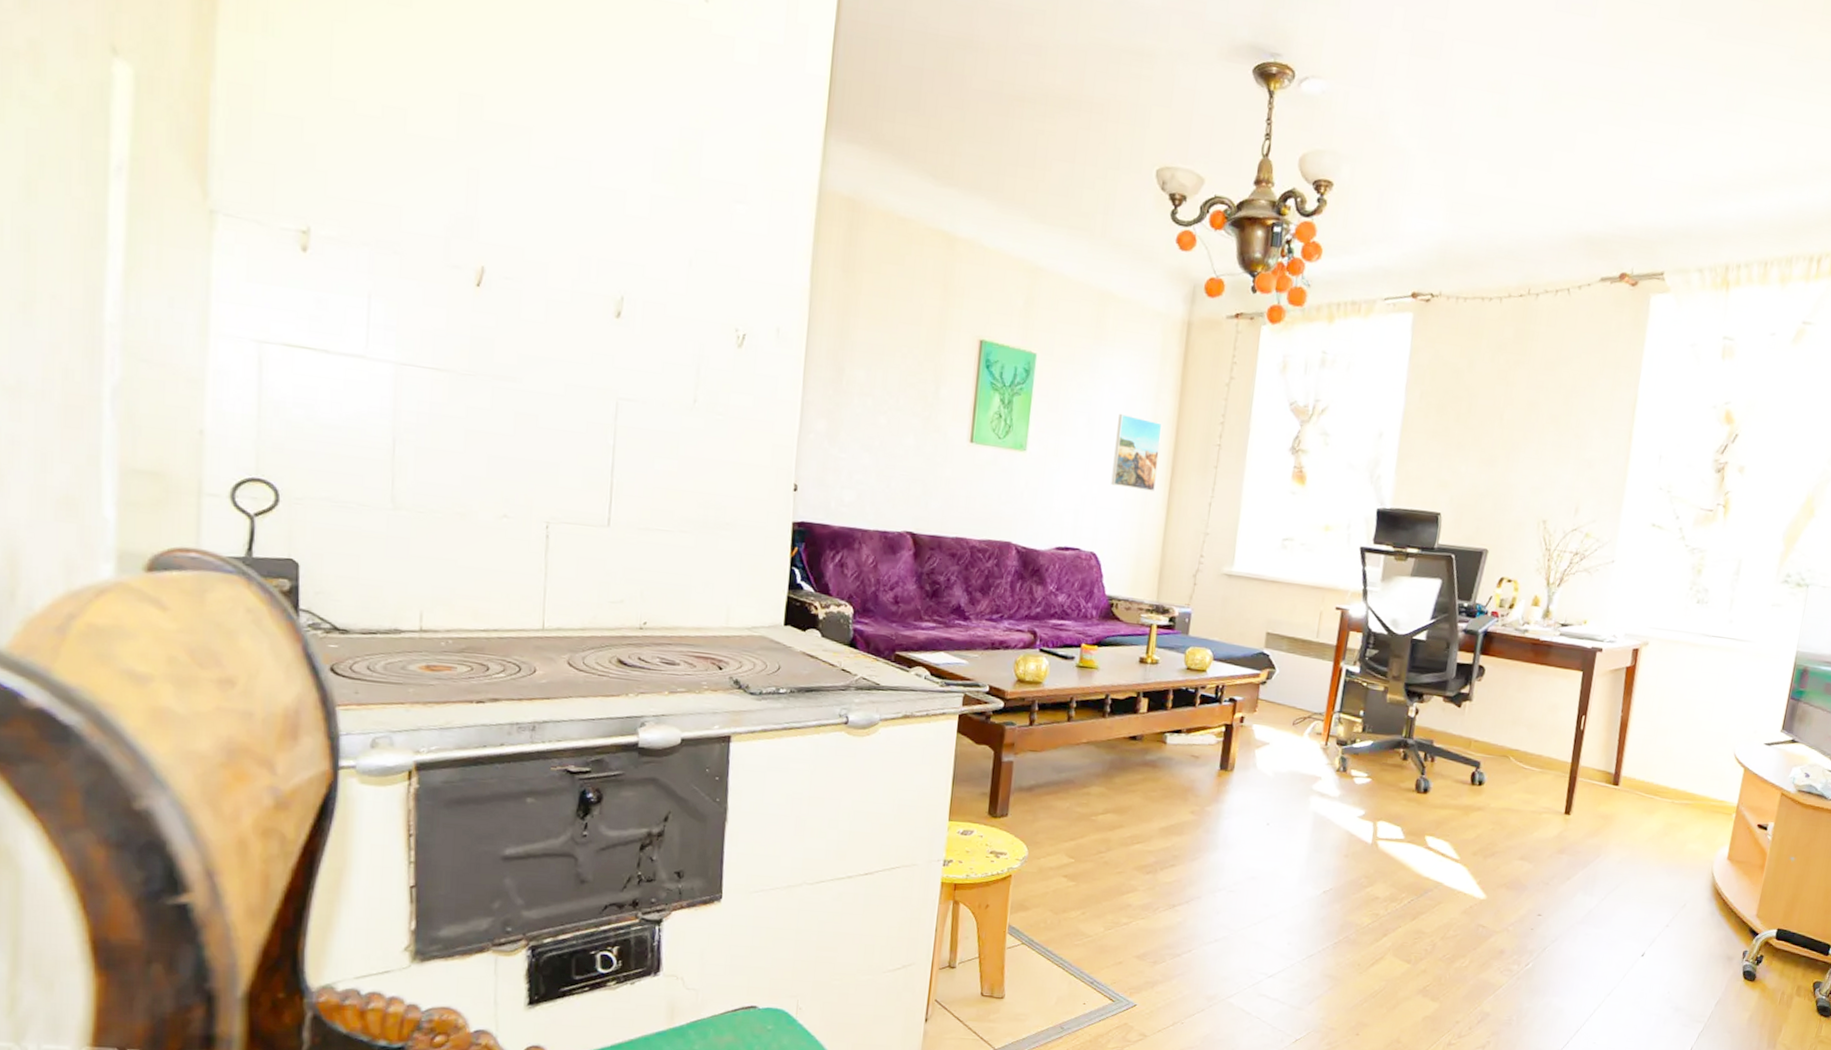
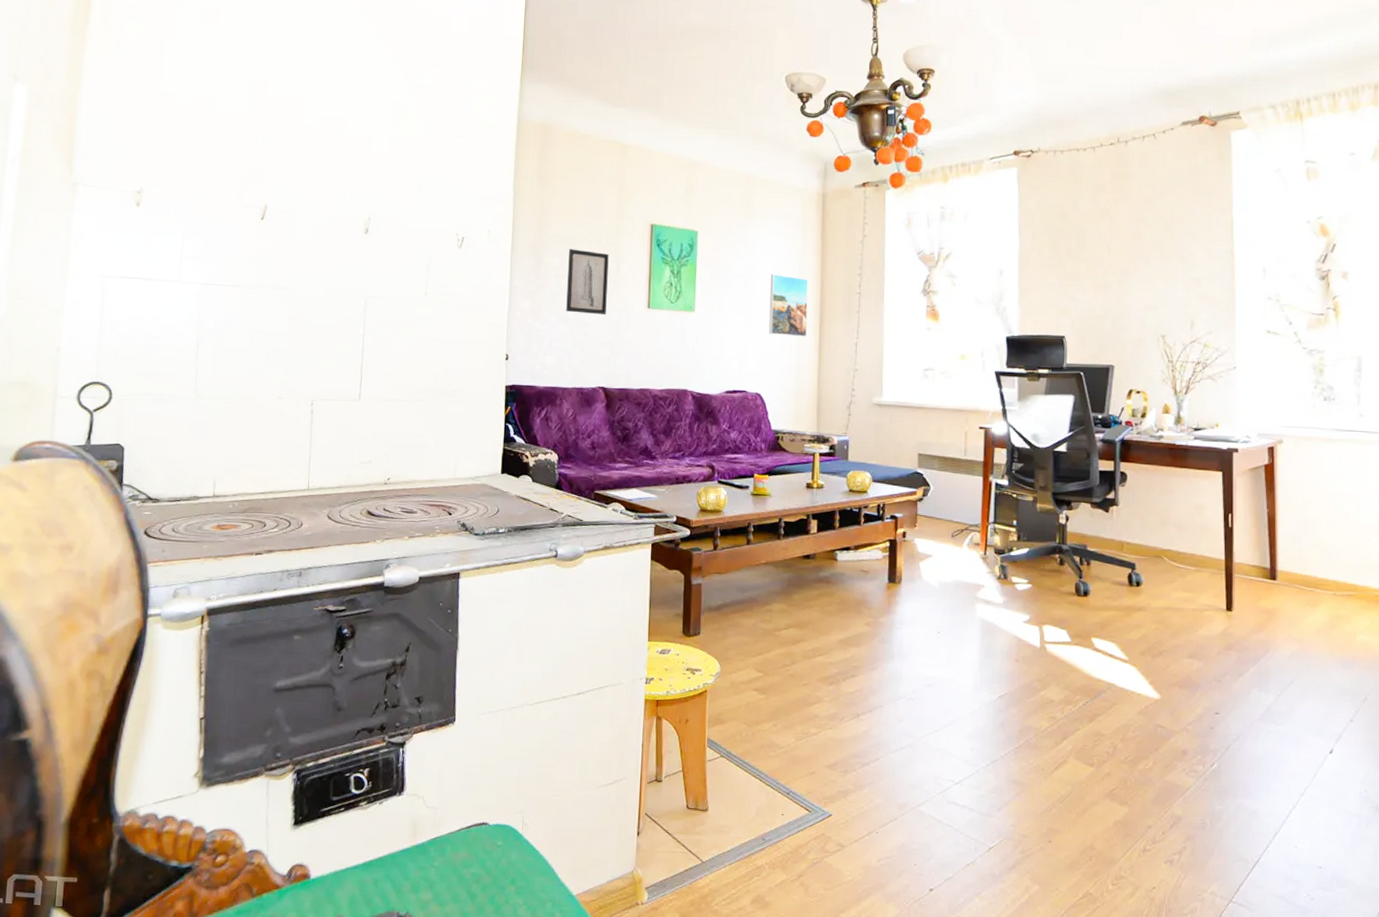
wall art: none [871,361,927,447] -> present [566,249,609,315]

